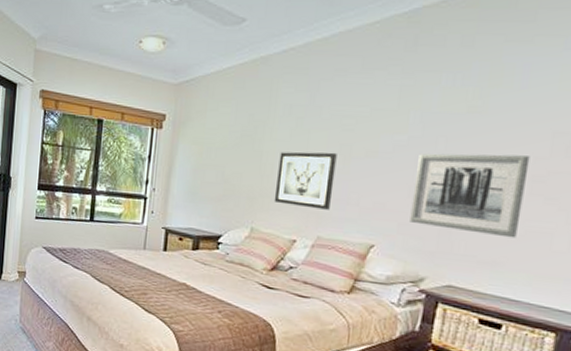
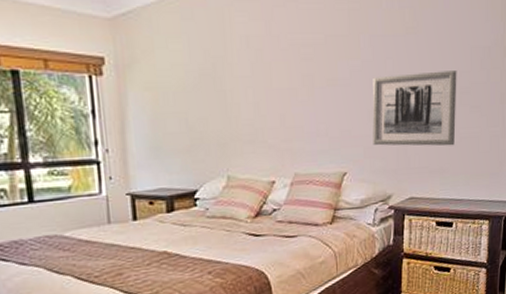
wall art: present [273,152,337,210] -> none [244,84,303,146]

